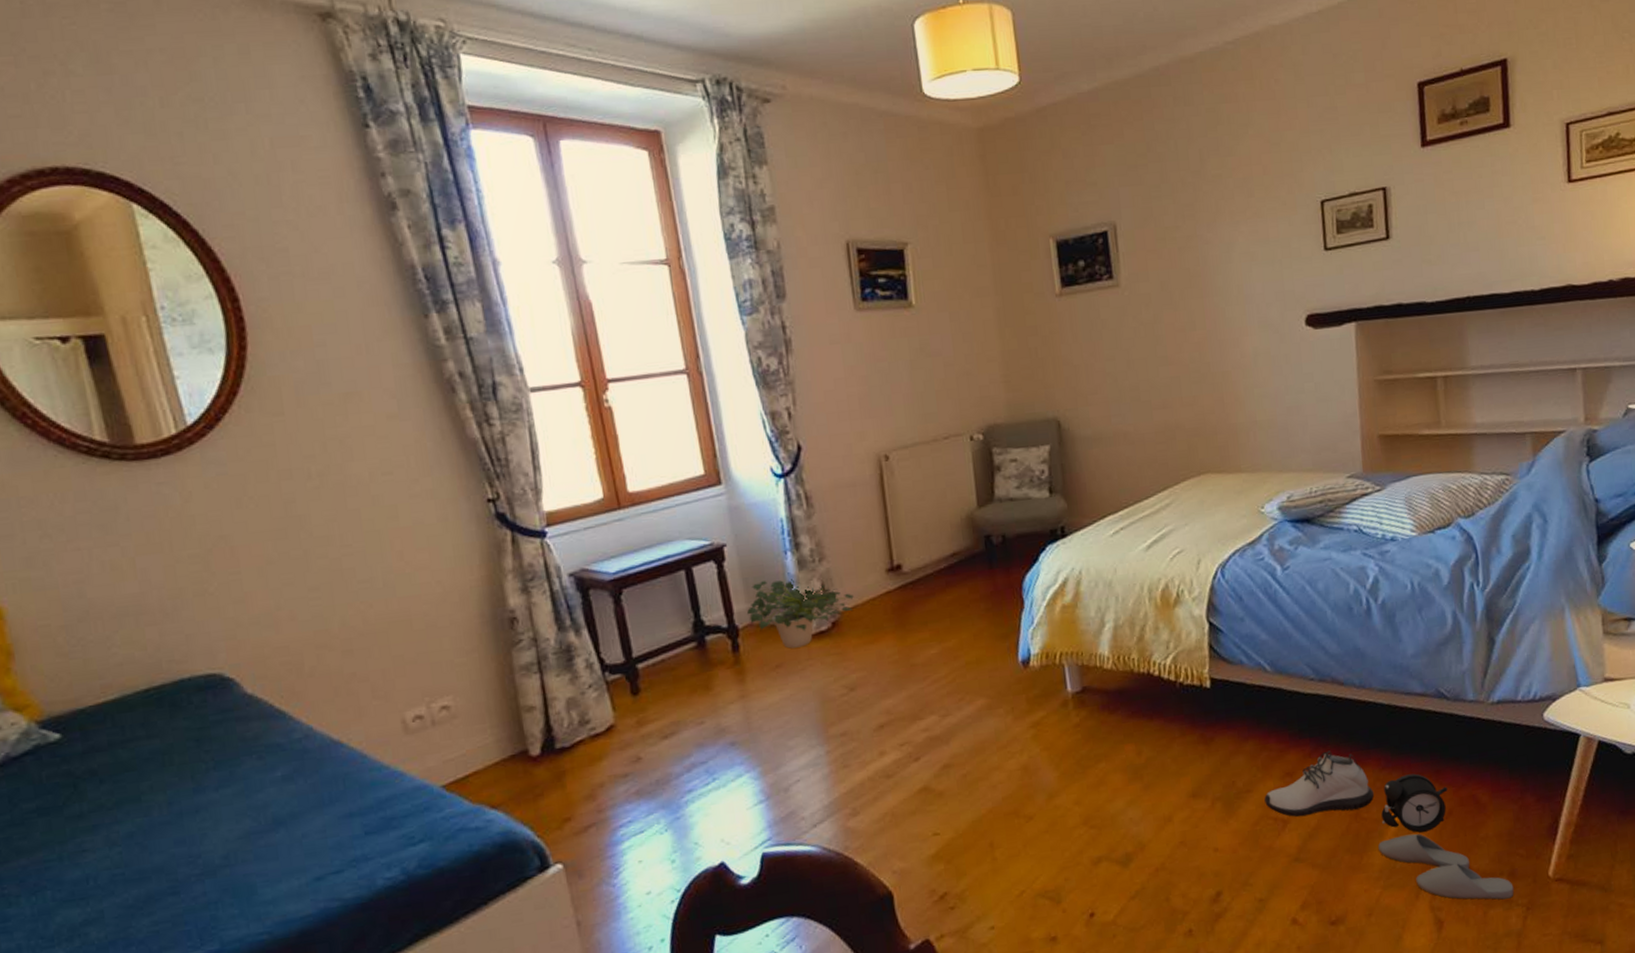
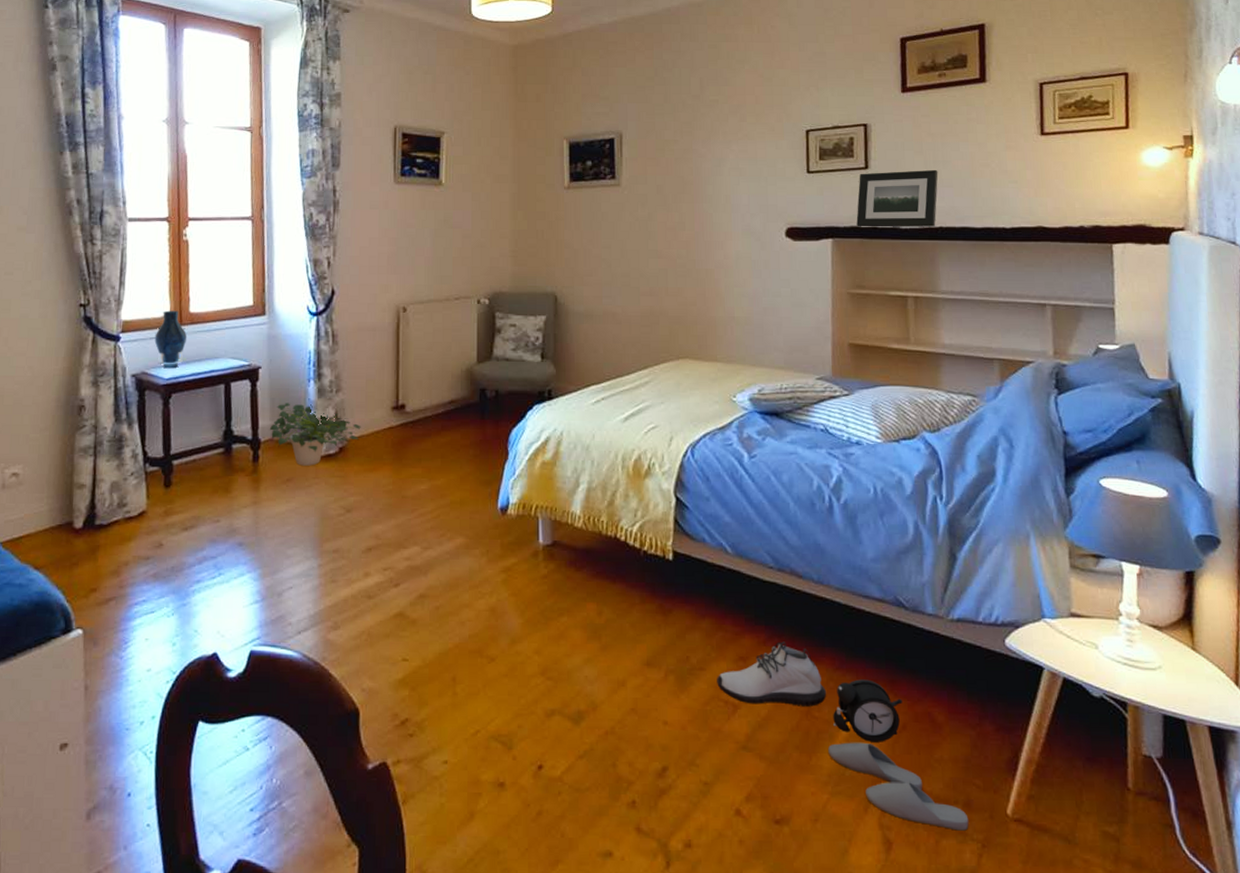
vase: none [589,492,631,562] -> present [154,310,187,369]
picture frame: none [1379,232,1464,306] -> present [856,169,938,227]

